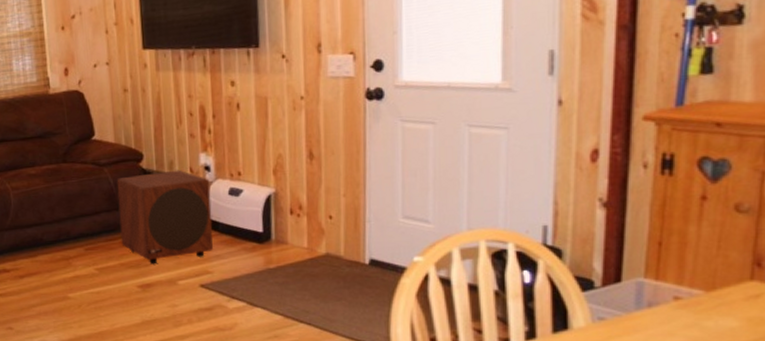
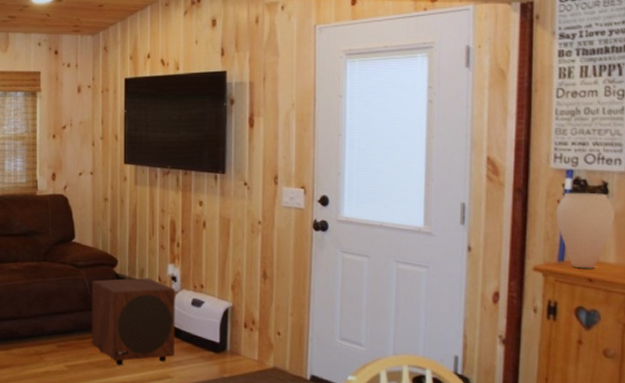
vase: none [674,19,752,112] -> present [556,192,614,269]

